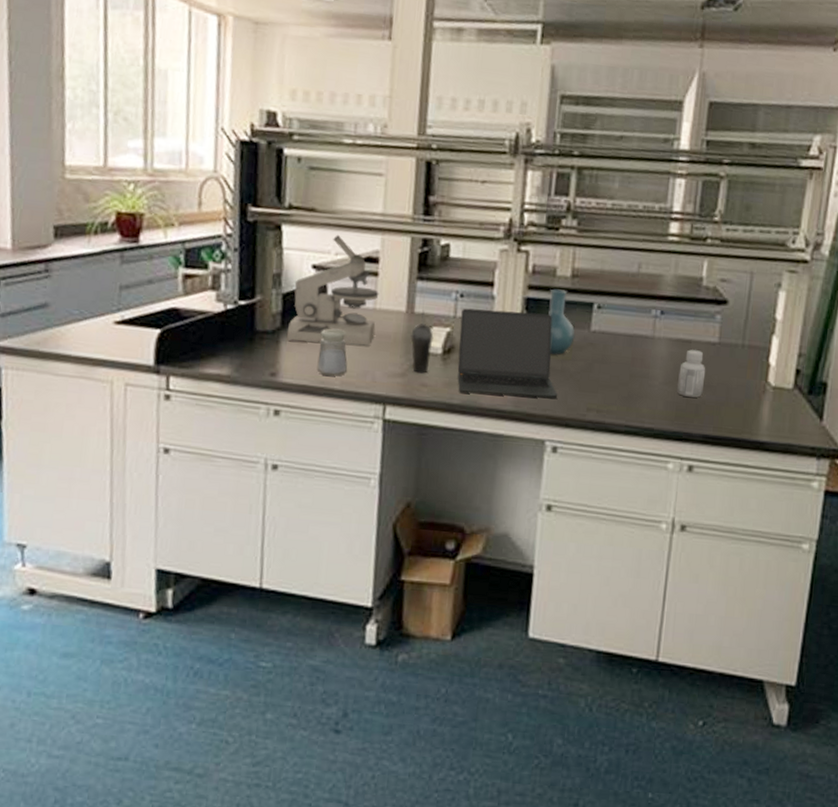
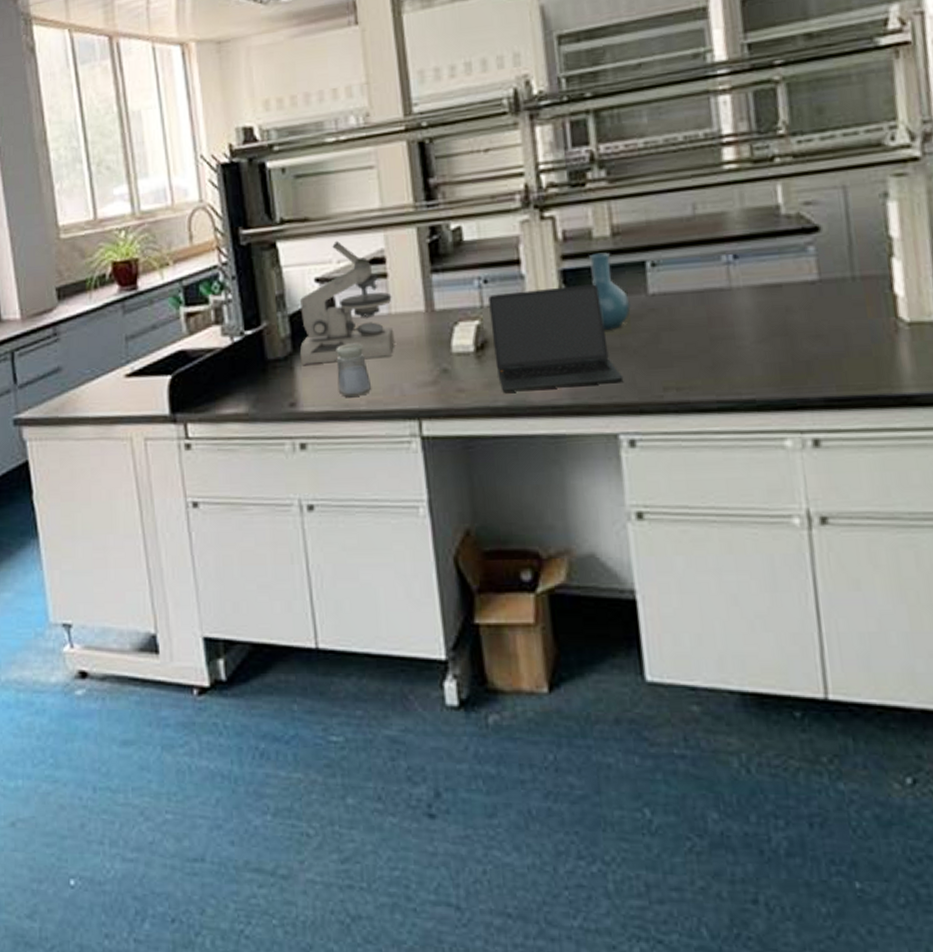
beverage cup: present [410,310,434,373] -> none [435,305,463,378]
medicine bottle: present [677,350,706,398] -> none [773,294,812,355]

